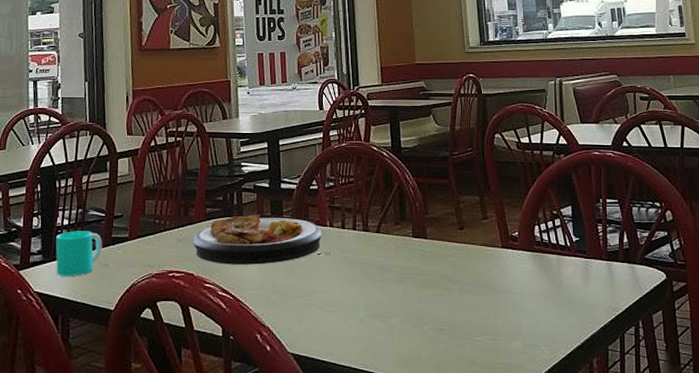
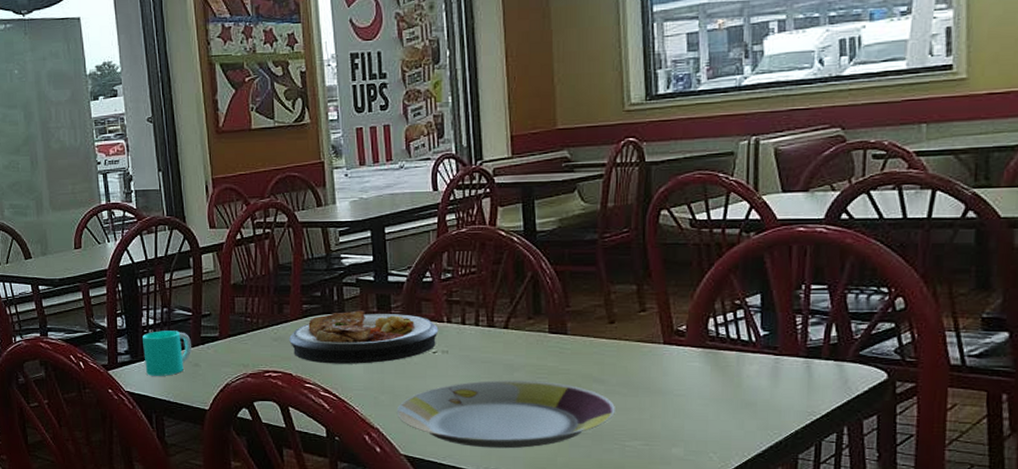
plate: none [285,280,467,345] -> present [396,380,615,449]

